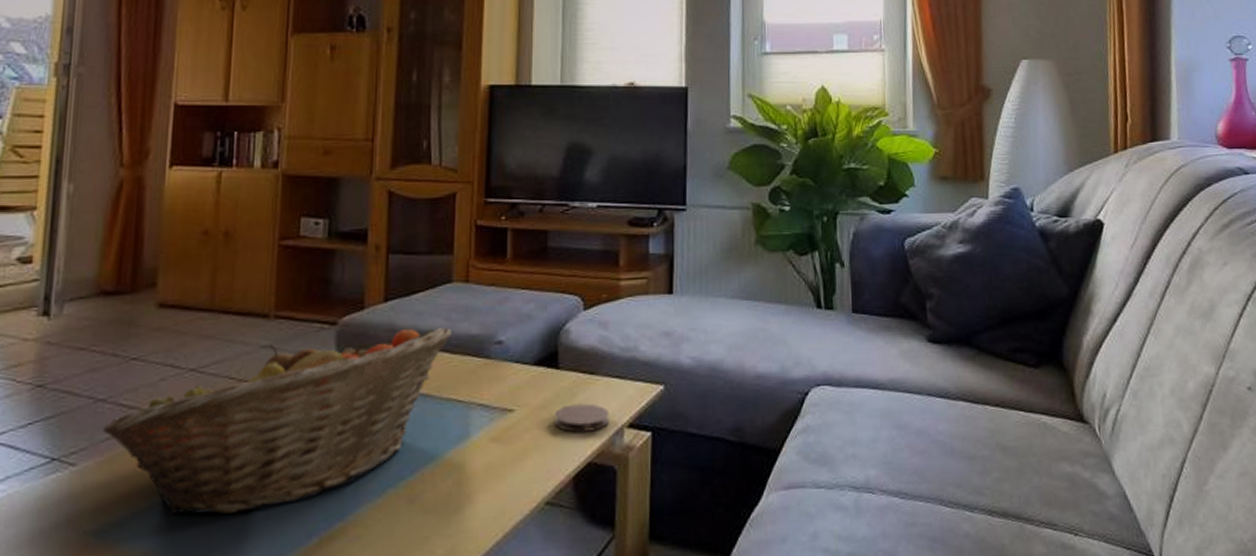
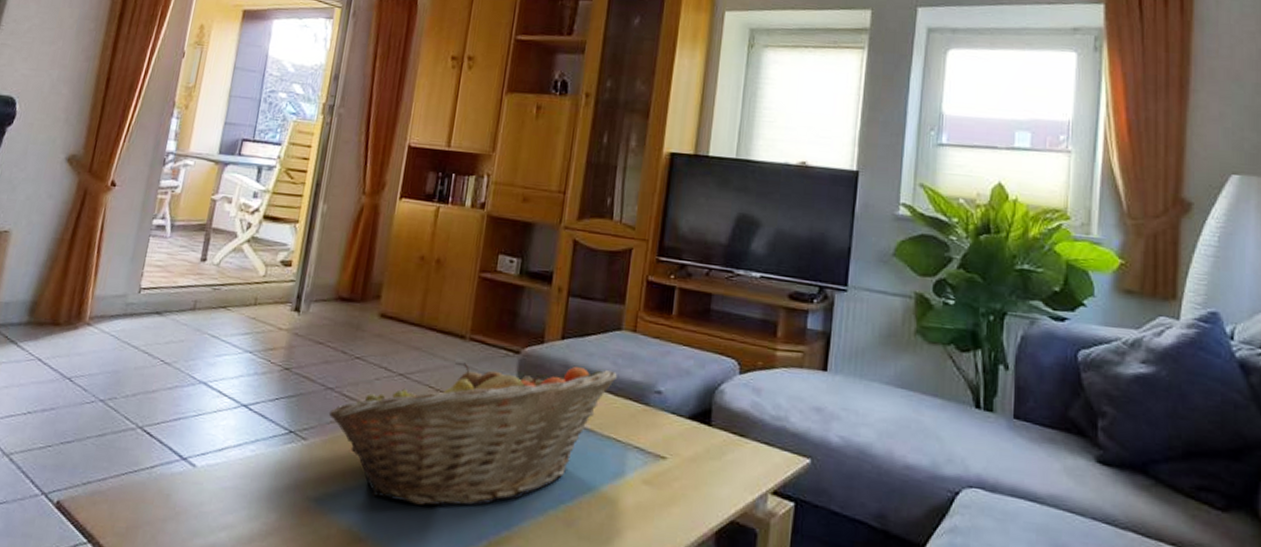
coaster: present [555,403,609,433] -> none [703,461,755,492]

